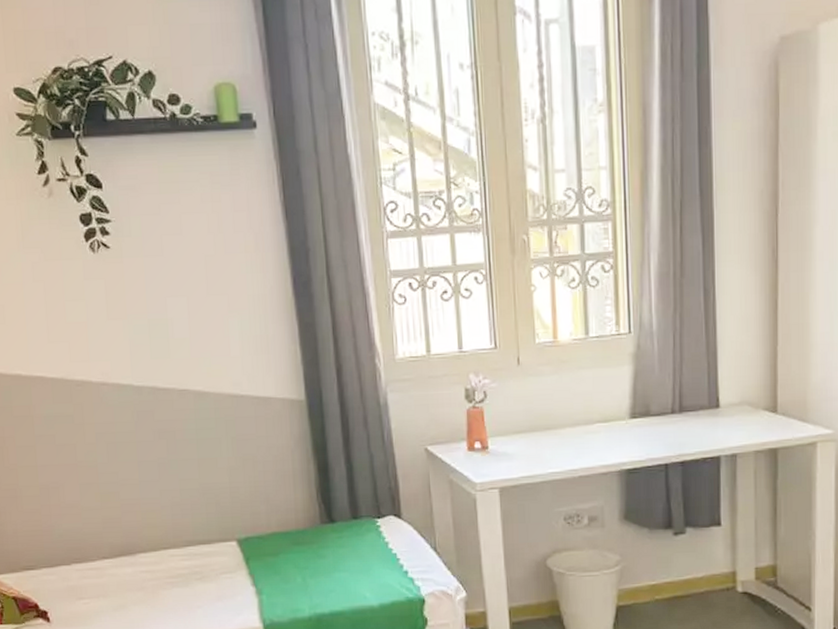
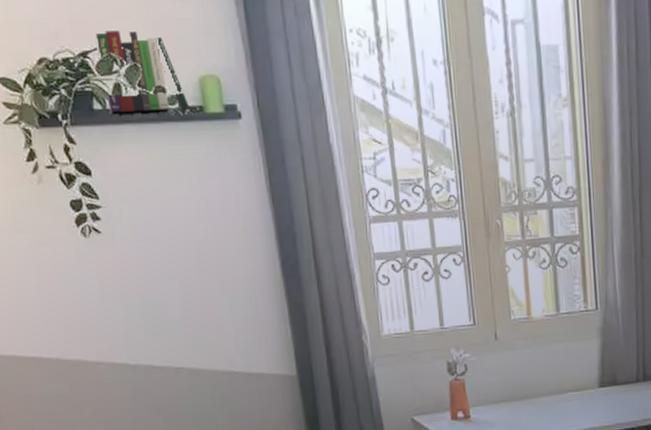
books: none [110,38,204,127] -> present [95,31,190,117]

